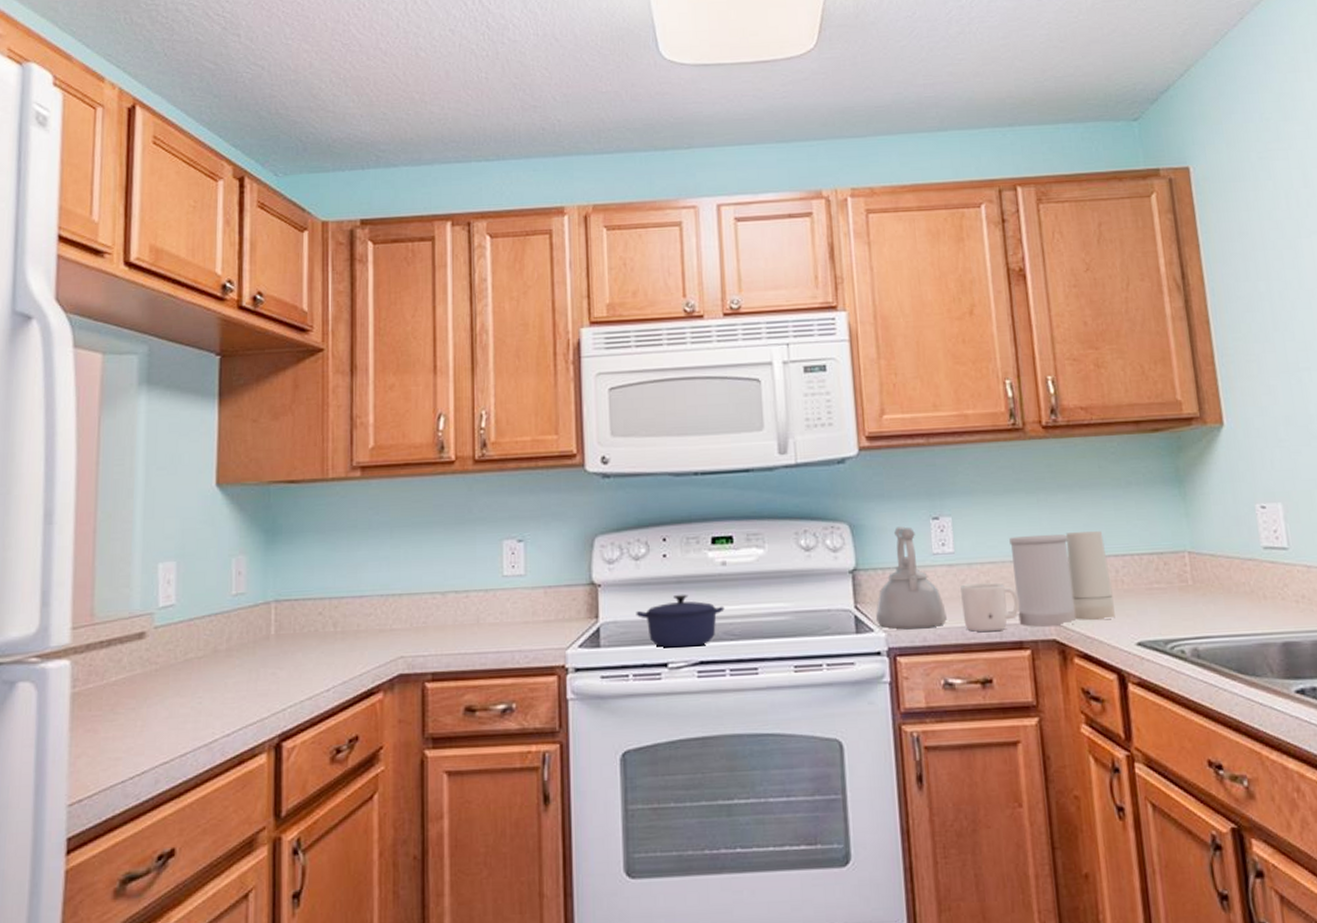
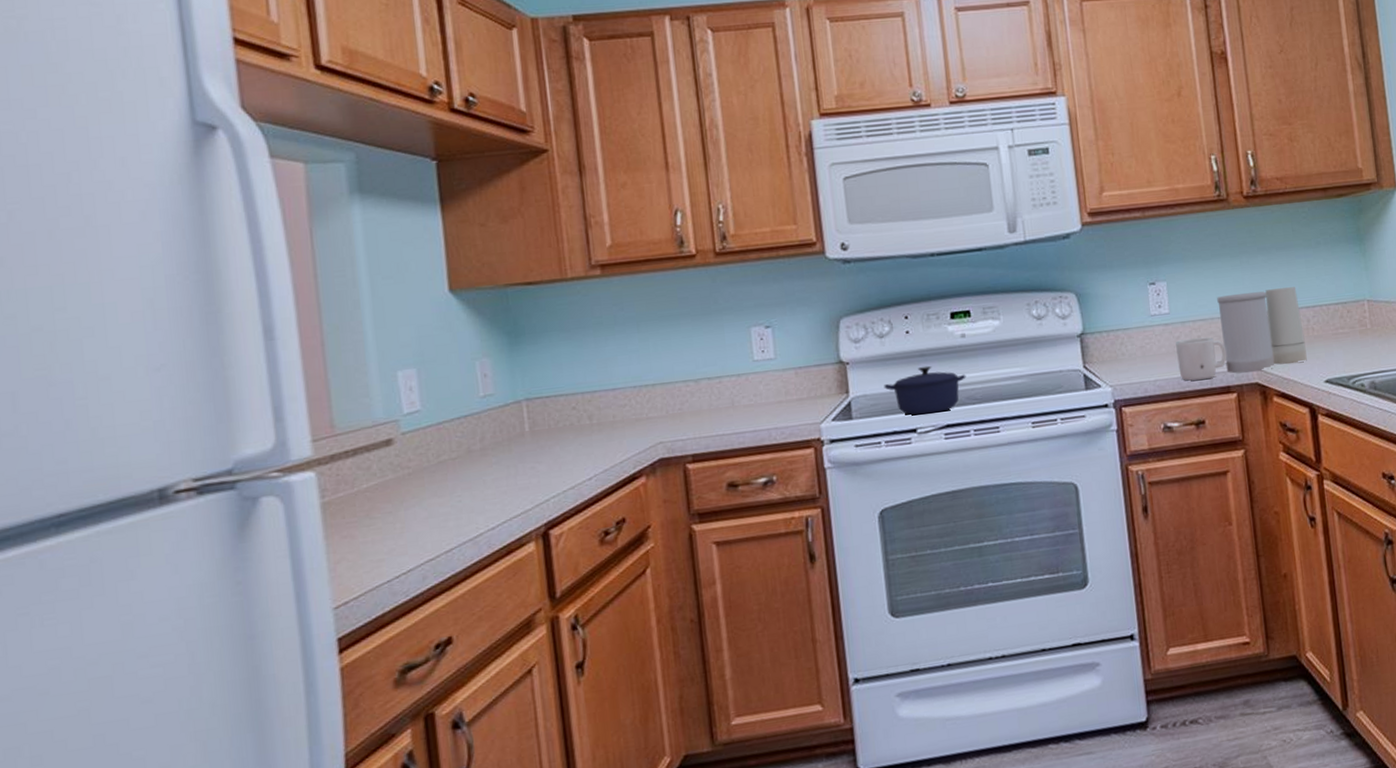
kettle: present [875,526,947,630] -> none [1102,293,1165,384]

